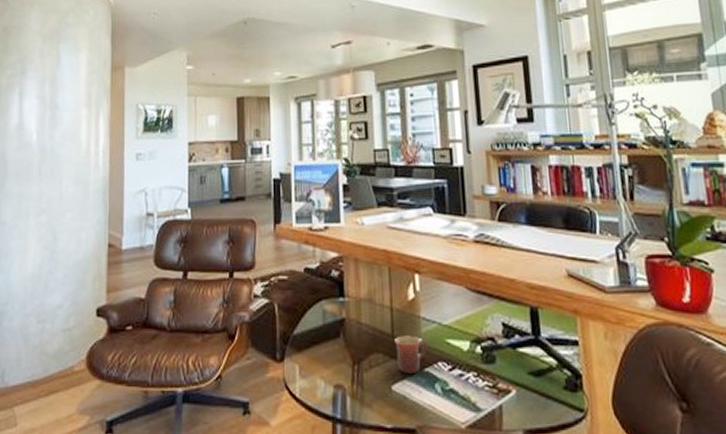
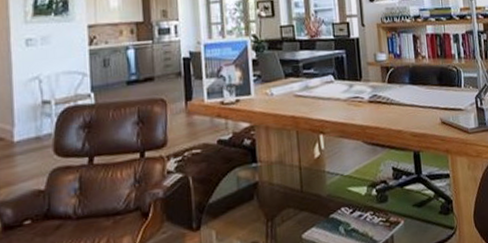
mug: present [395,335,427,373] -> none [303,188,332,222]

